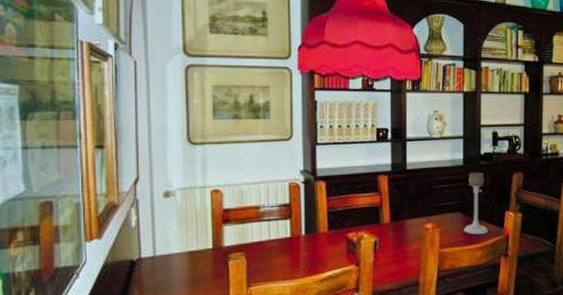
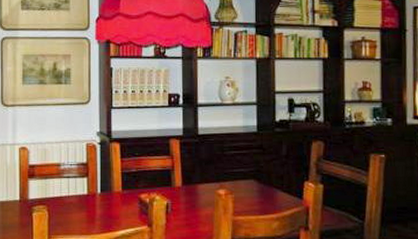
candle holder: present [464,172,489,235] -> none [259,139,286,205]

